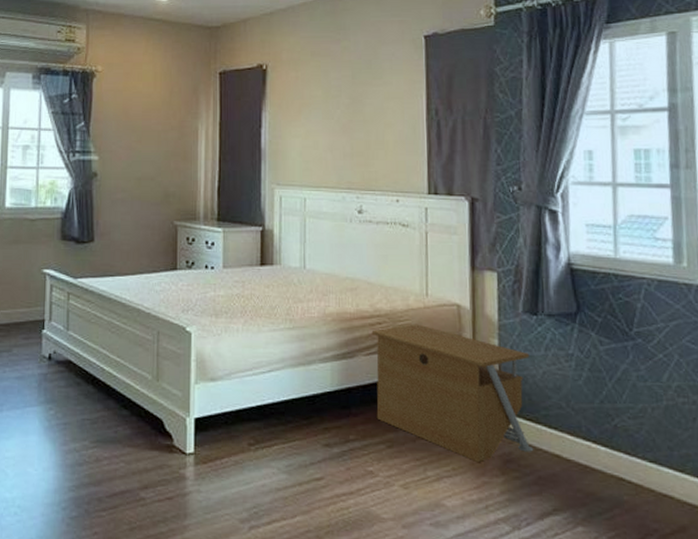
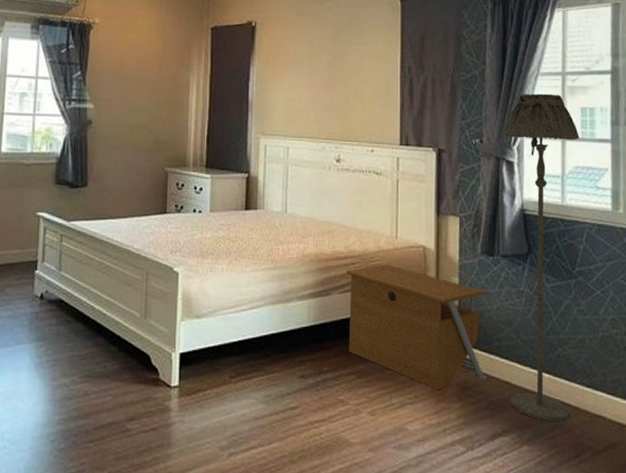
floor lamp: none [545,134,633,500] -> present [504,93,579,421]

